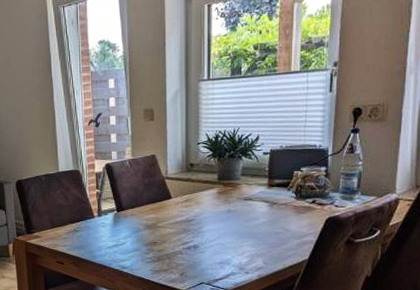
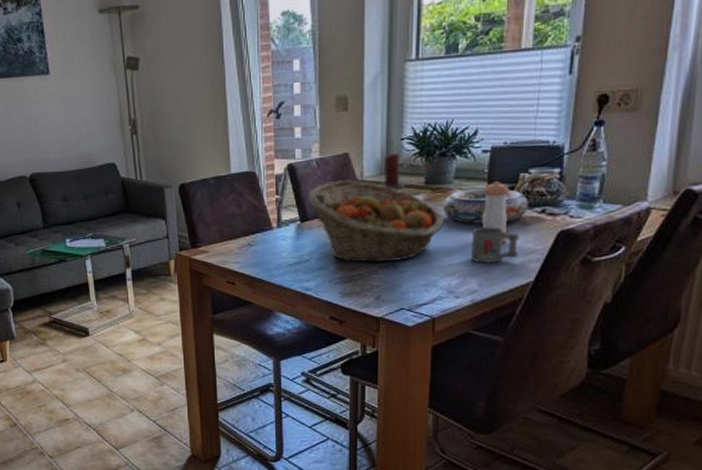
fruit basket: none [122,177,234,245] -> present [307,180,444,263]
candle holder: none [182,155,201,185] -> present [380,153,404,191]
bowl: none [233,184,302,213] -> present [443,189,529,224]
mug: none [256,214,296,245] -> present [471,226,520,263]
pepper shaker: none [265,178,286,228] -> present [482,181,510,243]

